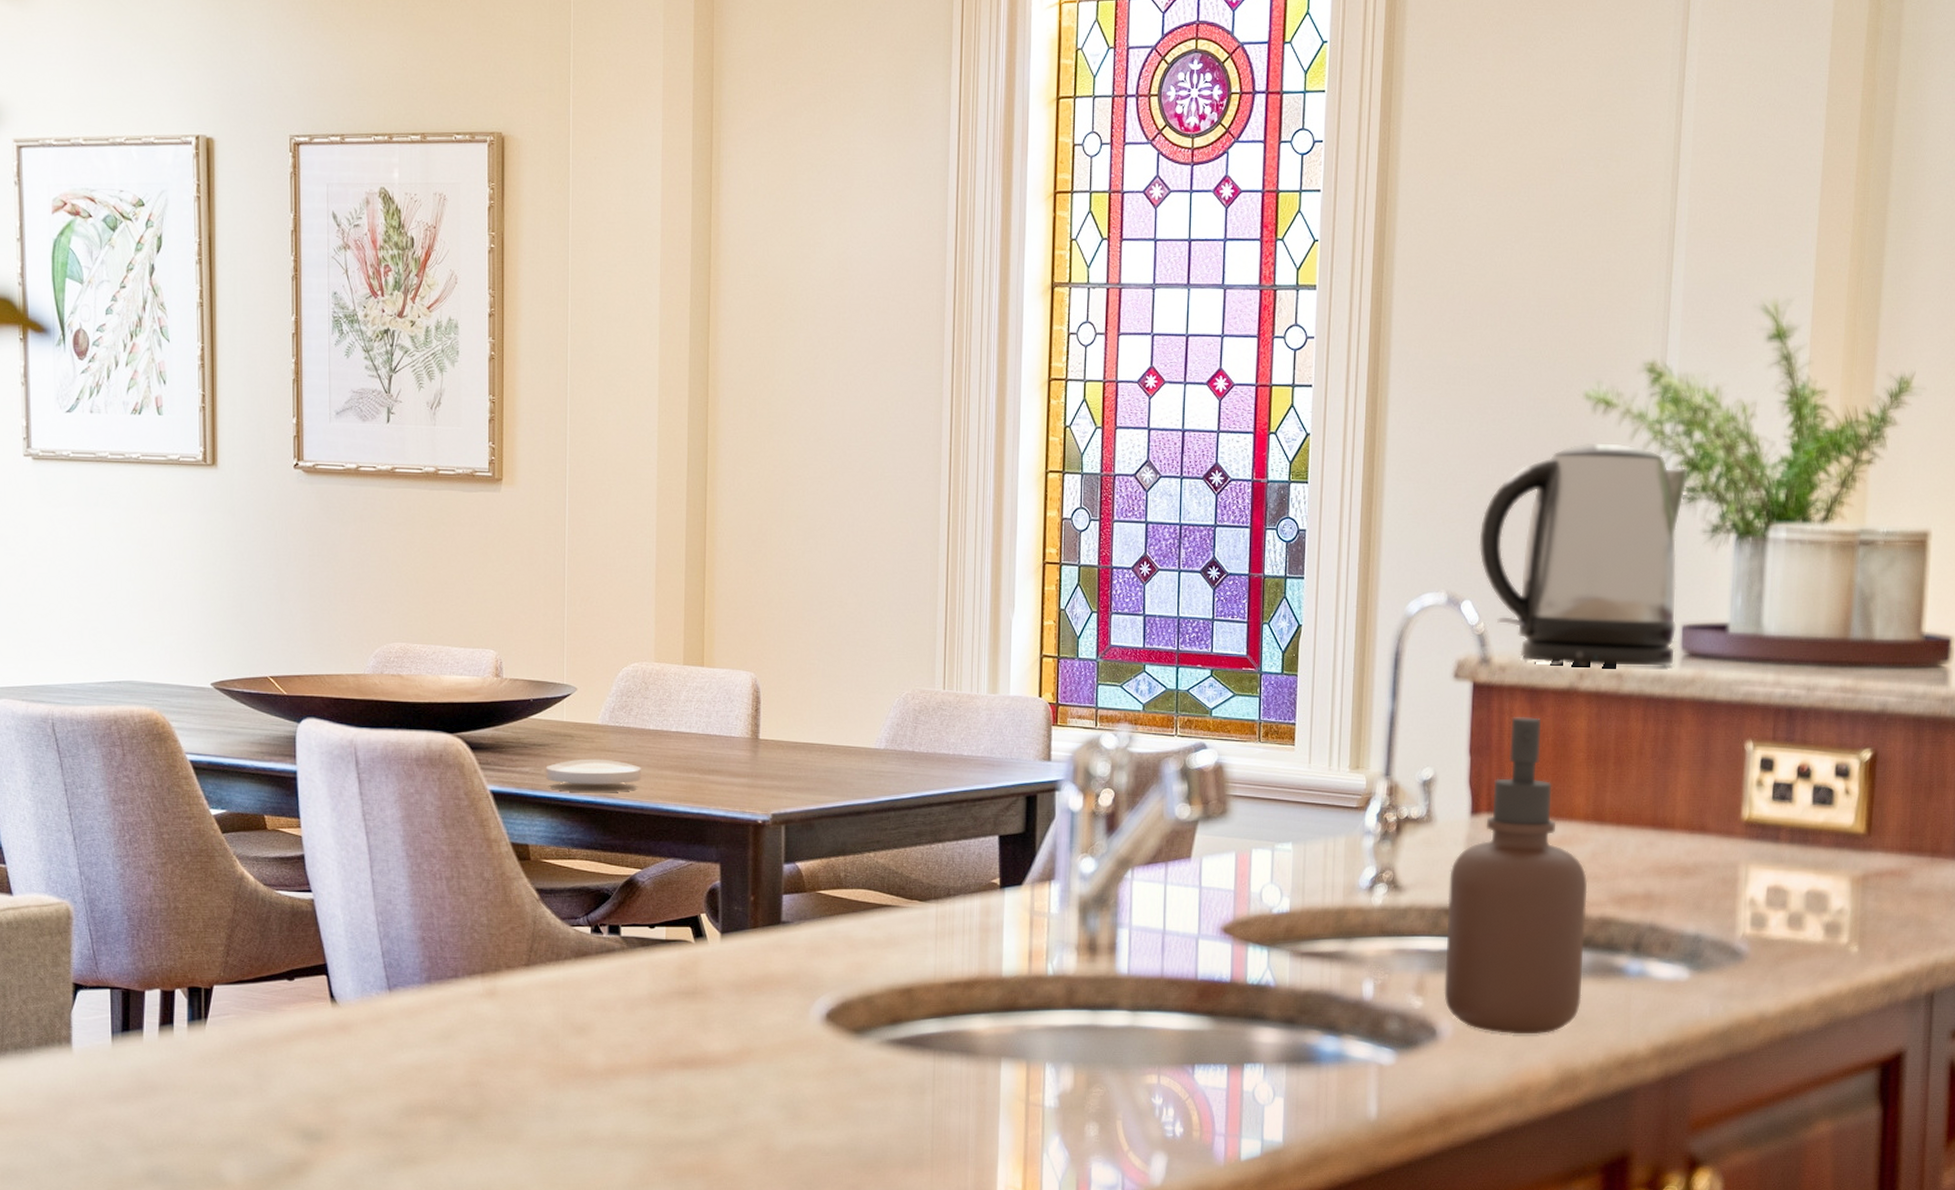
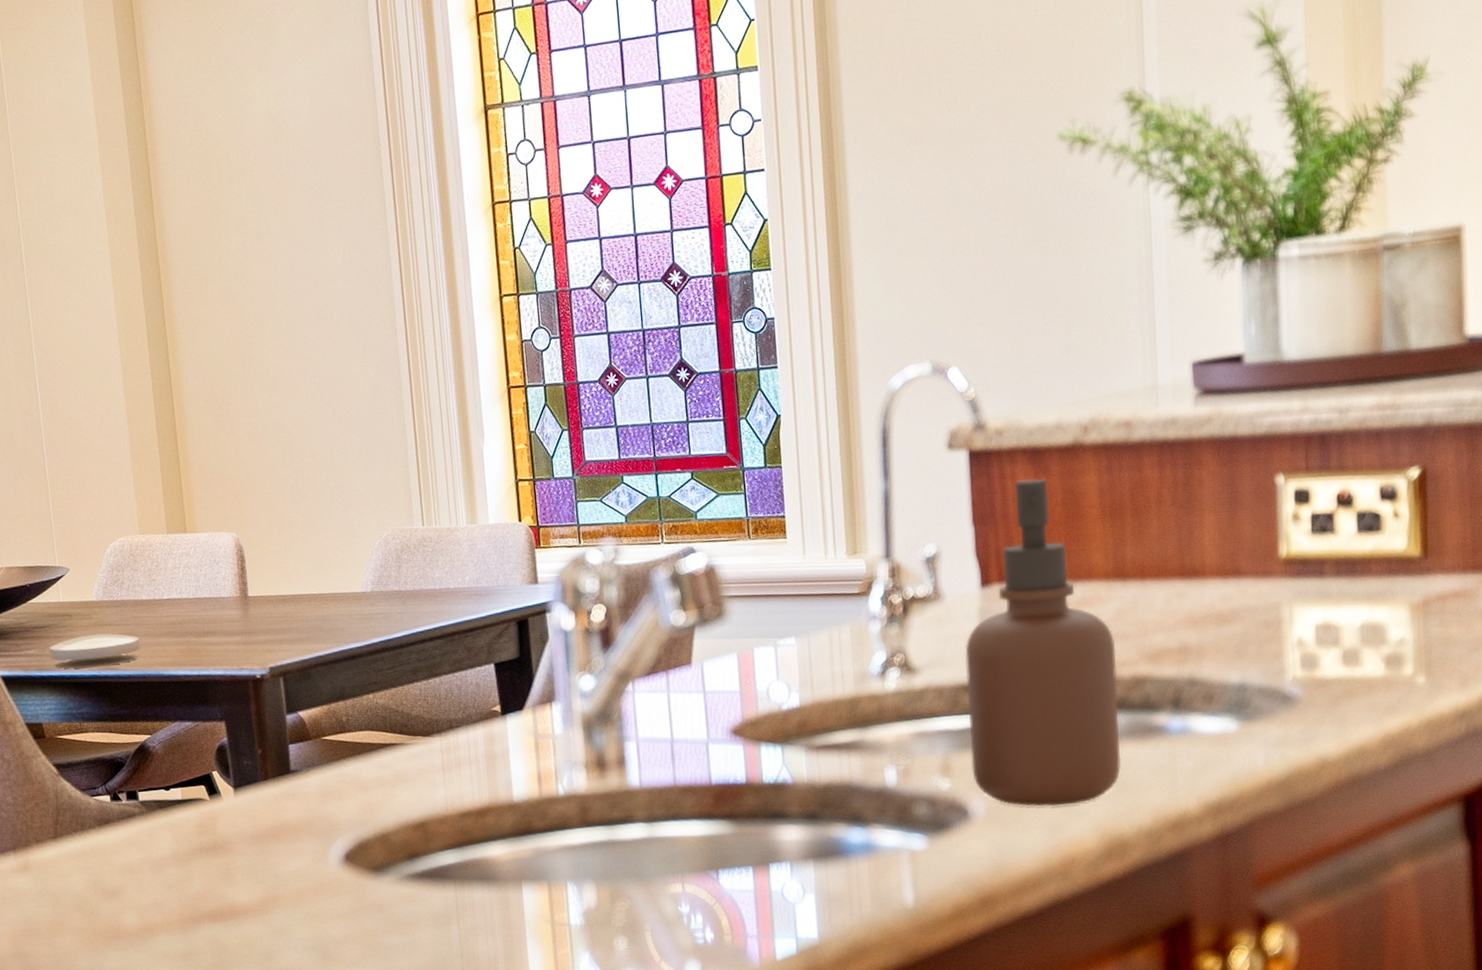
kettle: present [1478,442,1689,667] -> none [959,180,1187,421]

